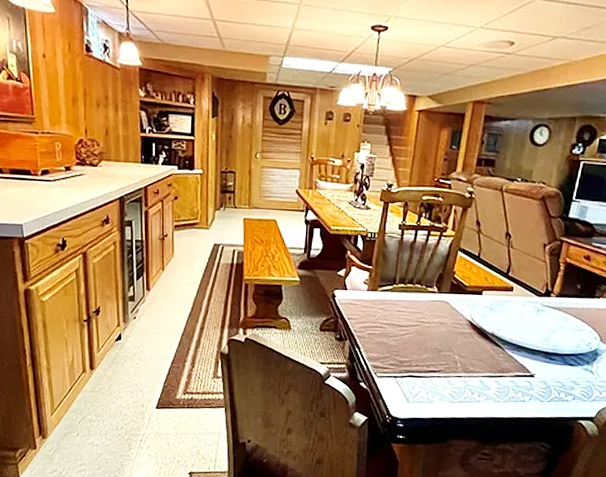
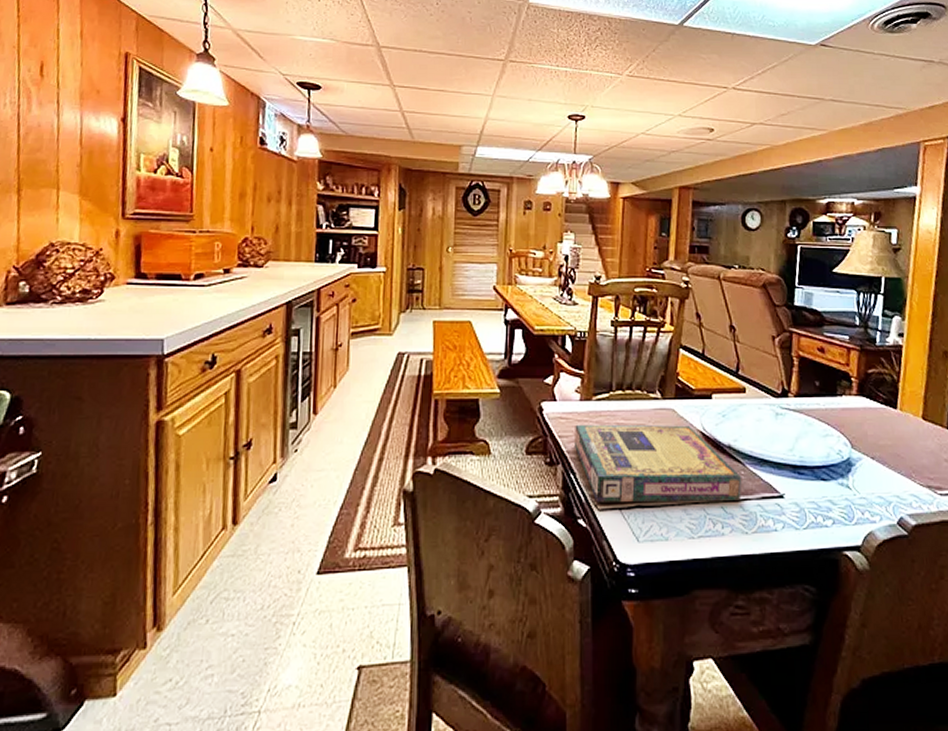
video game box: none [360,309,501,377] -> present [573,424,742,503]

